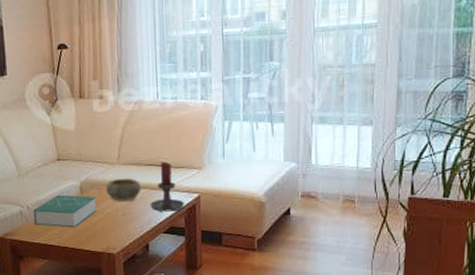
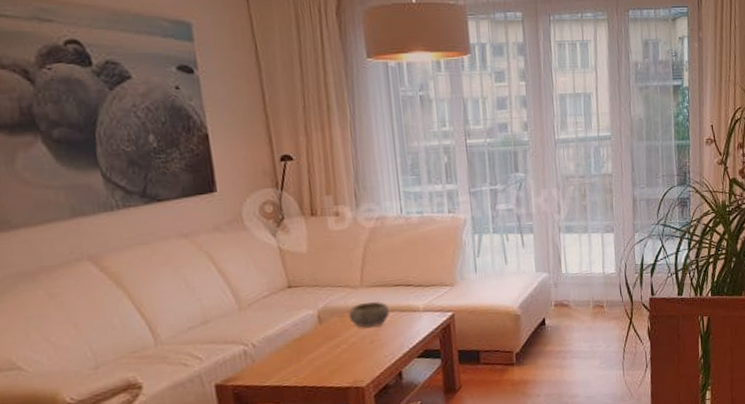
book: present [34,194,97,228] -> none [261,324,340,366]
candle holder: present [150,161,184,212] -> none [401,280,438,335]

